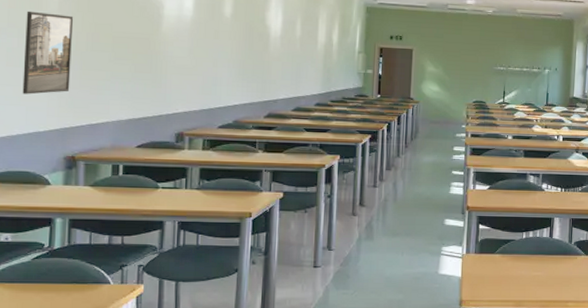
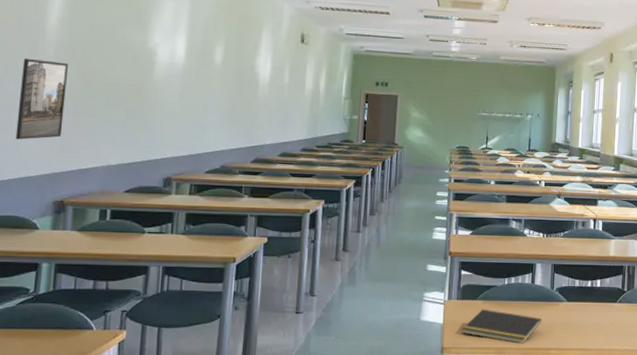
notepad: none [480,262,560,296] -> present [461,309,542,344]

